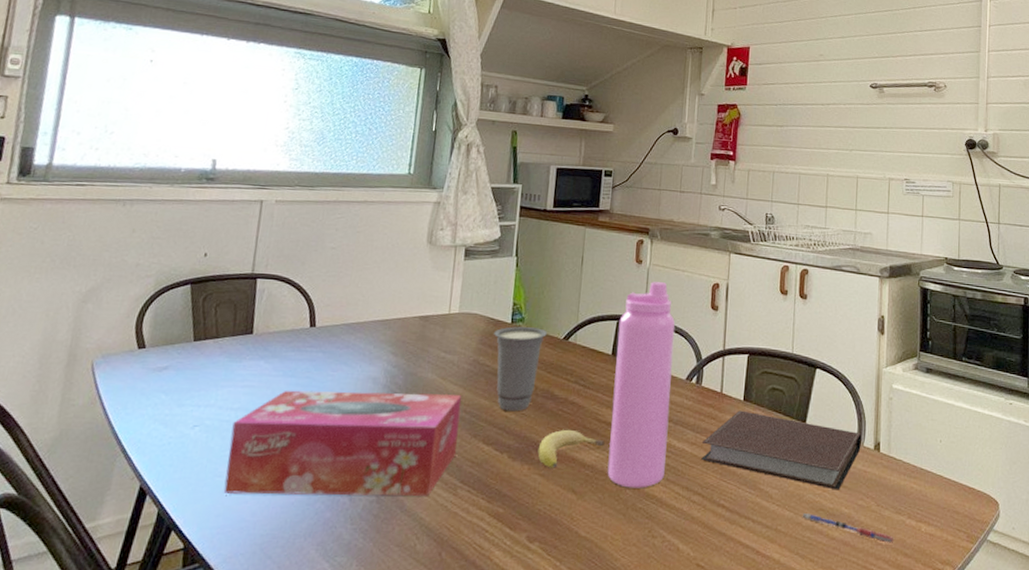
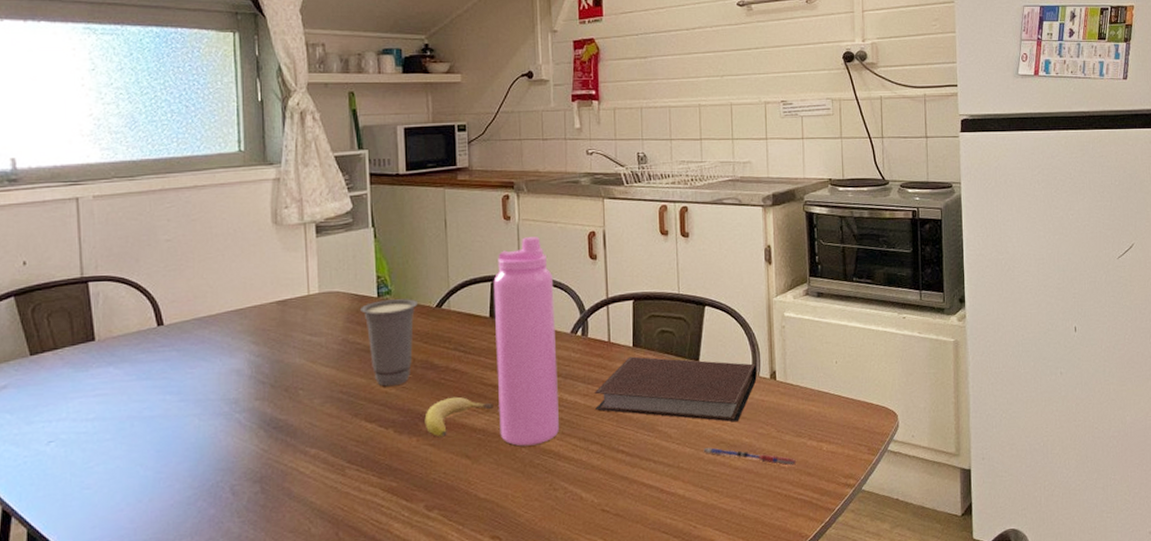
tissue box: present [223,390,462,496] -> none [91,377,339,505]

